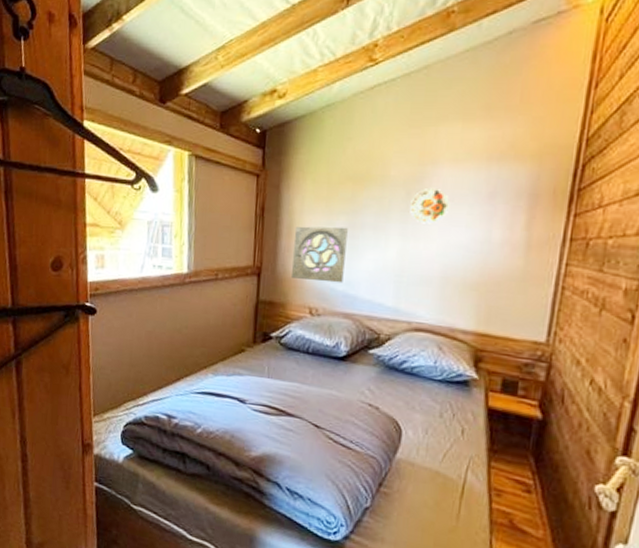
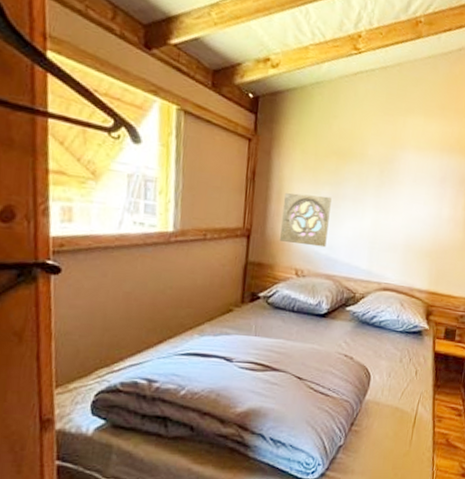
decorative plate: present [410,187,451,224] -> none [382,168,414,200]

